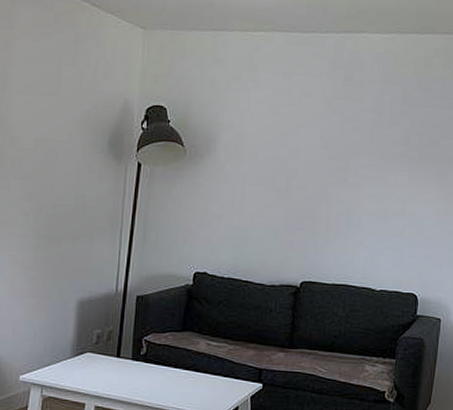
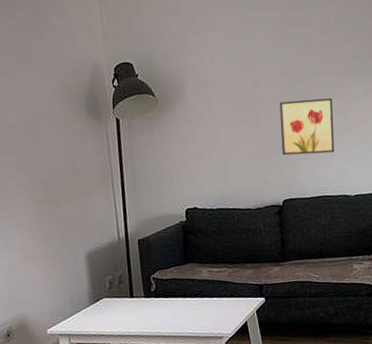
wall art: none [308,176,373,240] -> present [279,98,335,156]

